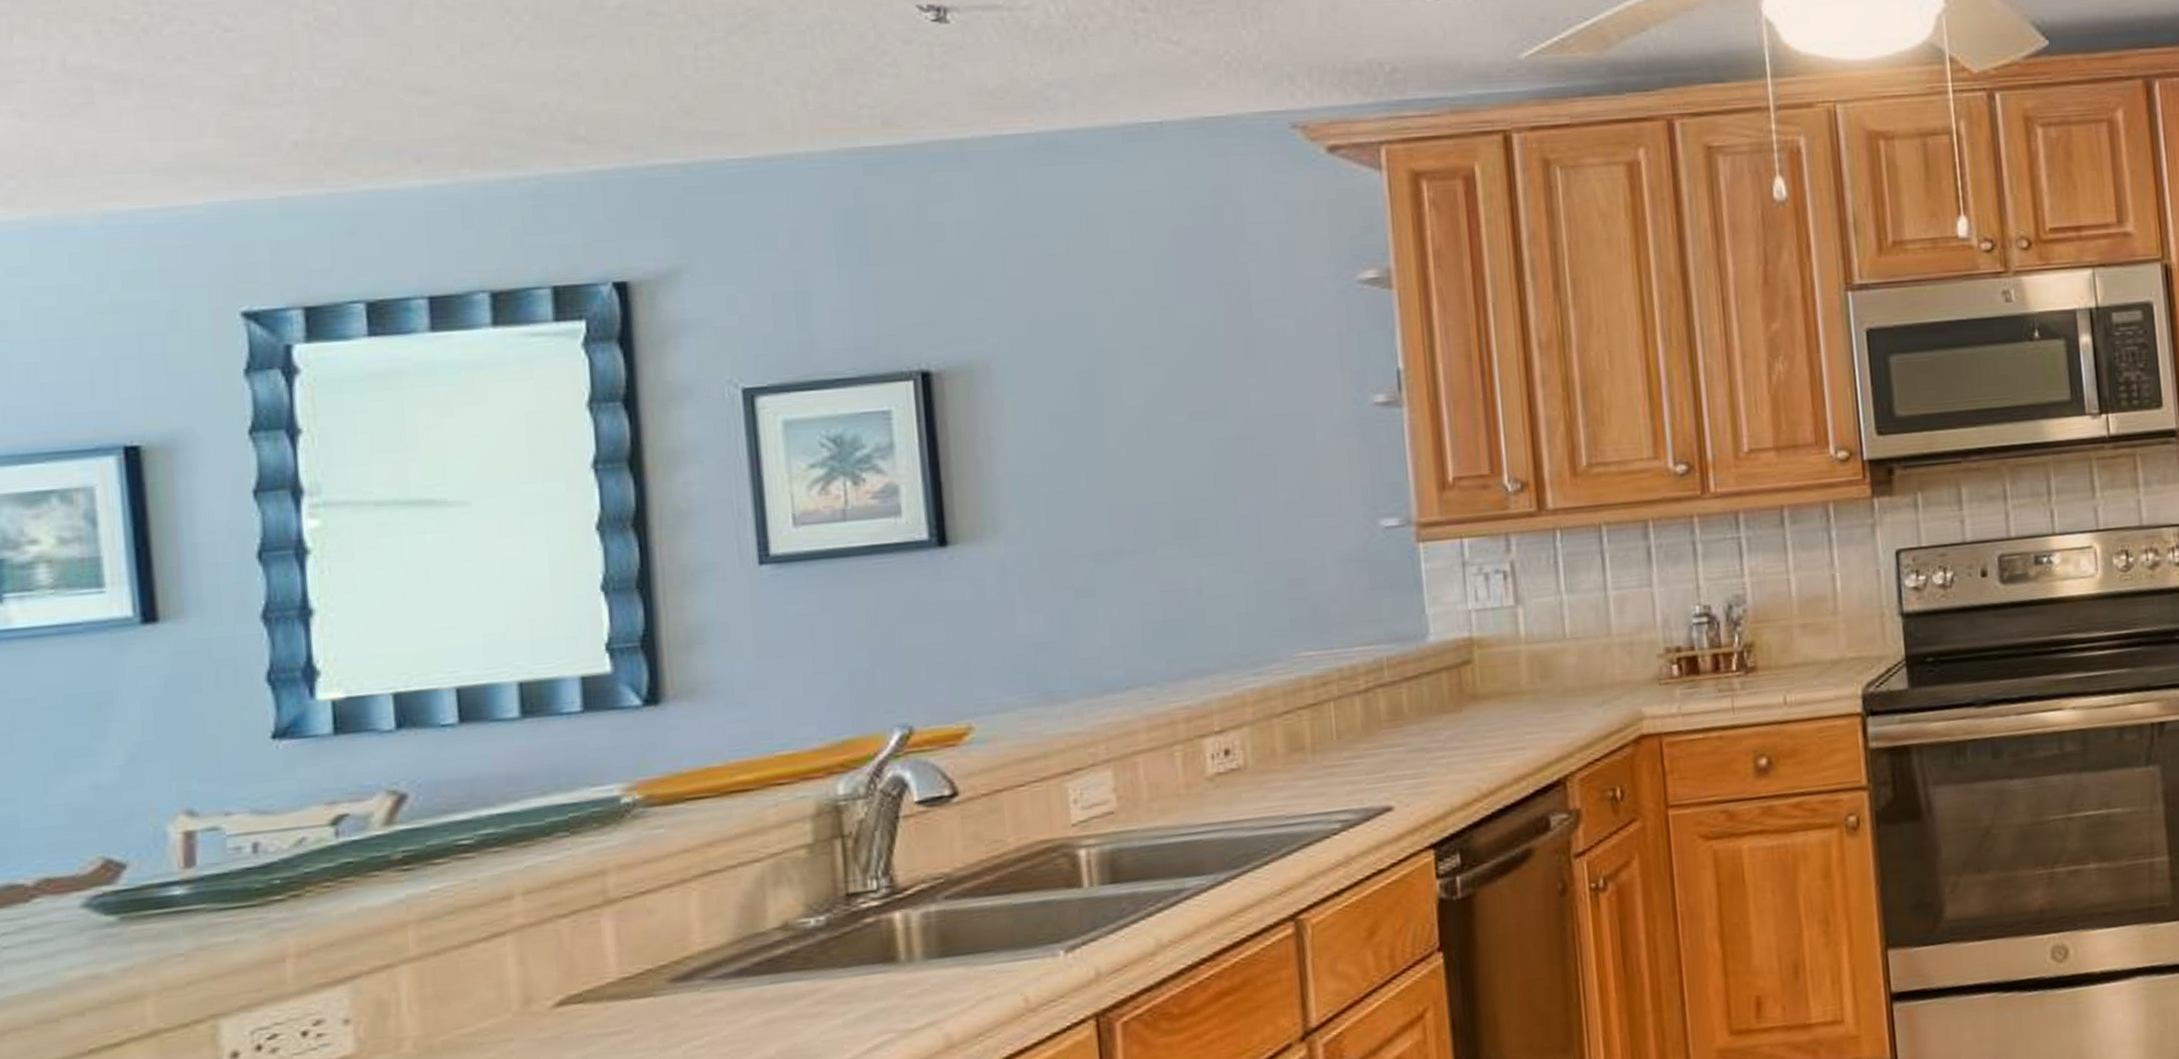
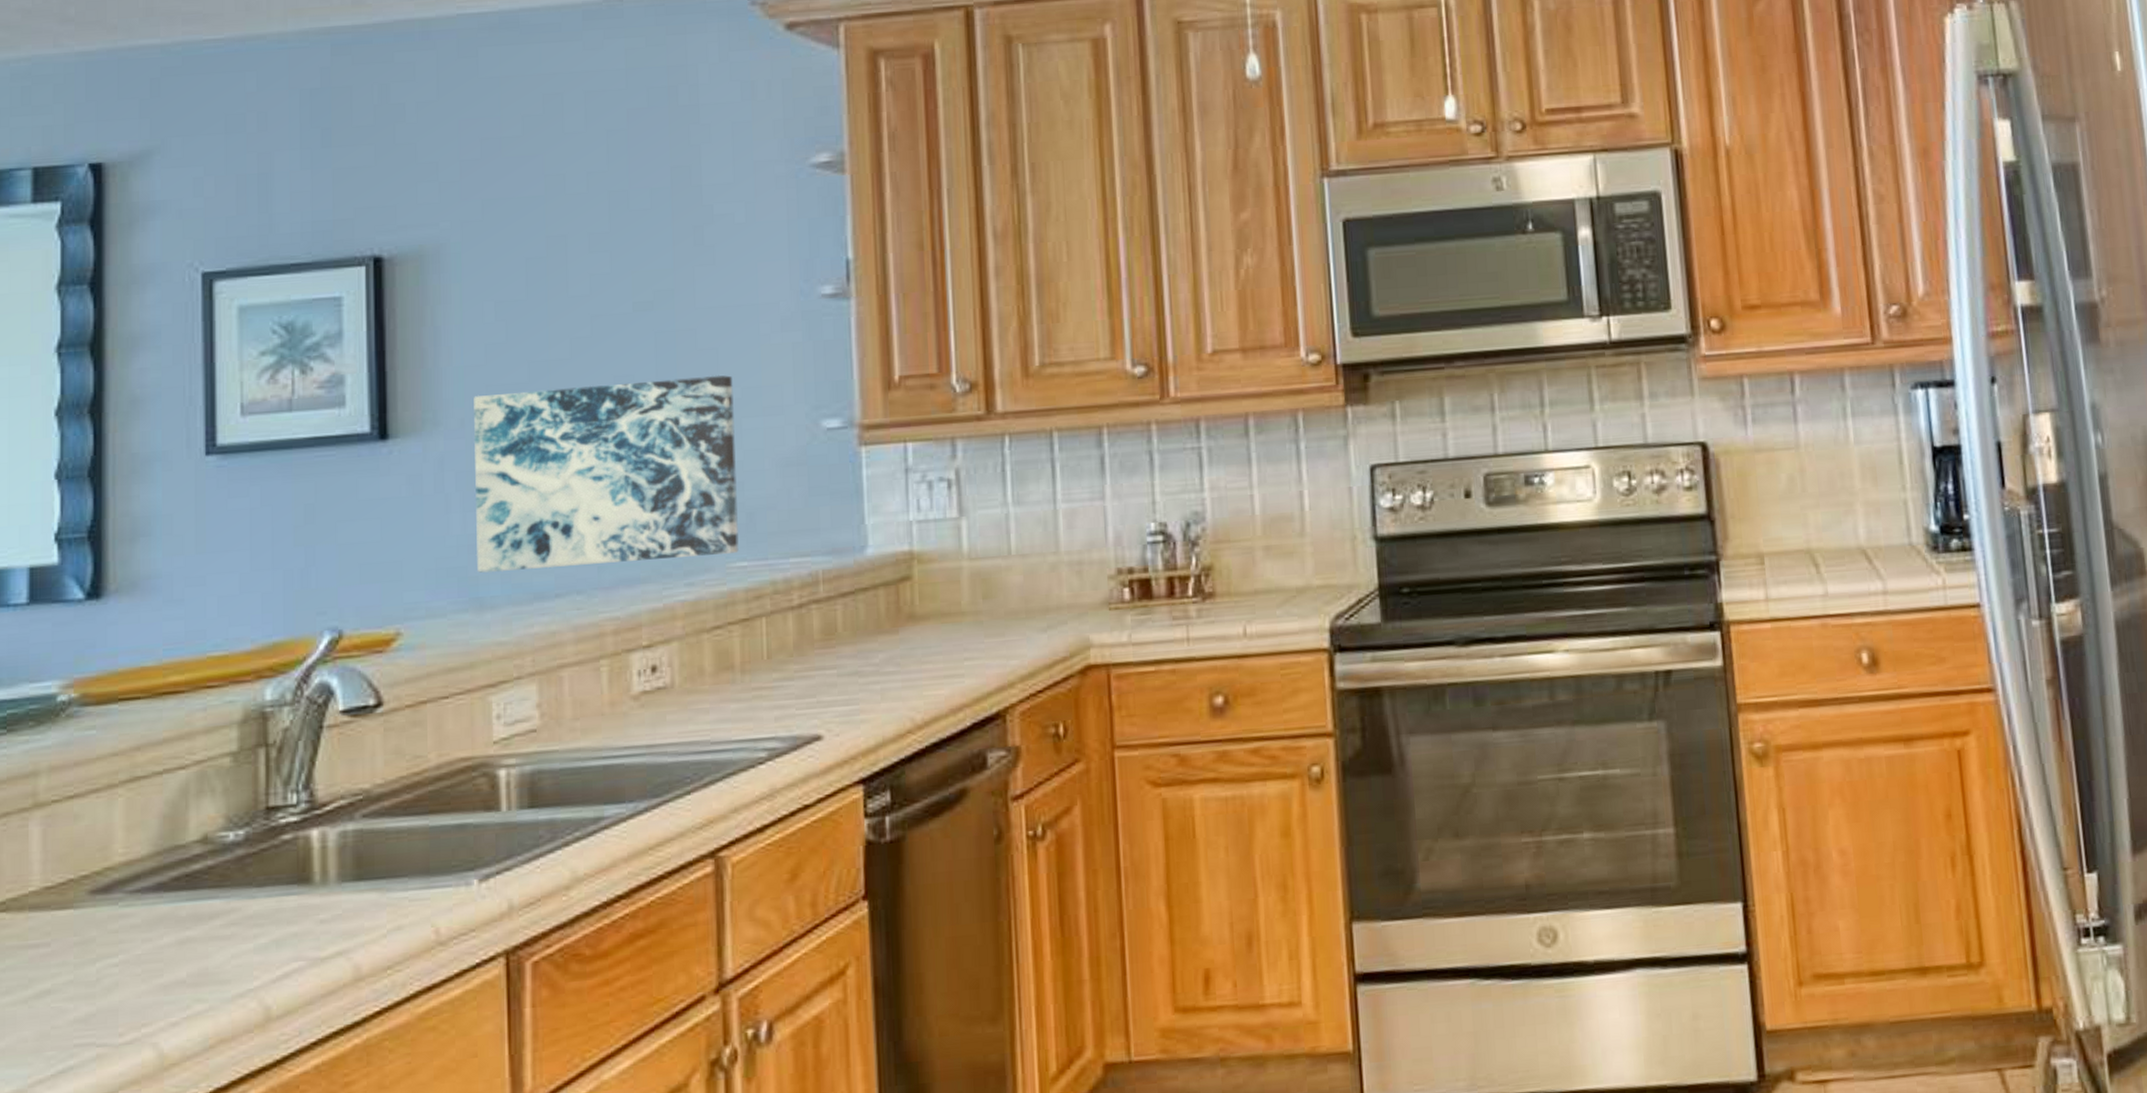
wall art: none [1032,479,1304,670] -> present [474,375,739,574]

